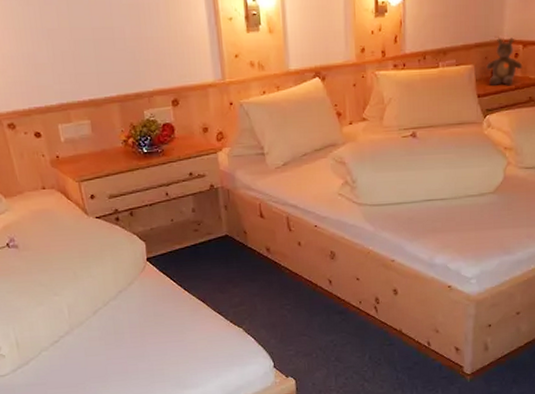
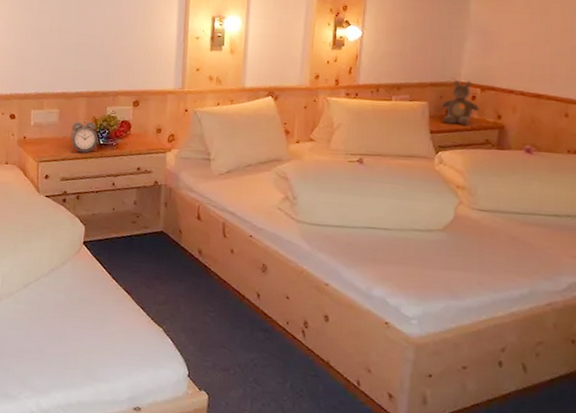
alarm clock: none [108,128,144,167] -> present [69,121,98,153]

